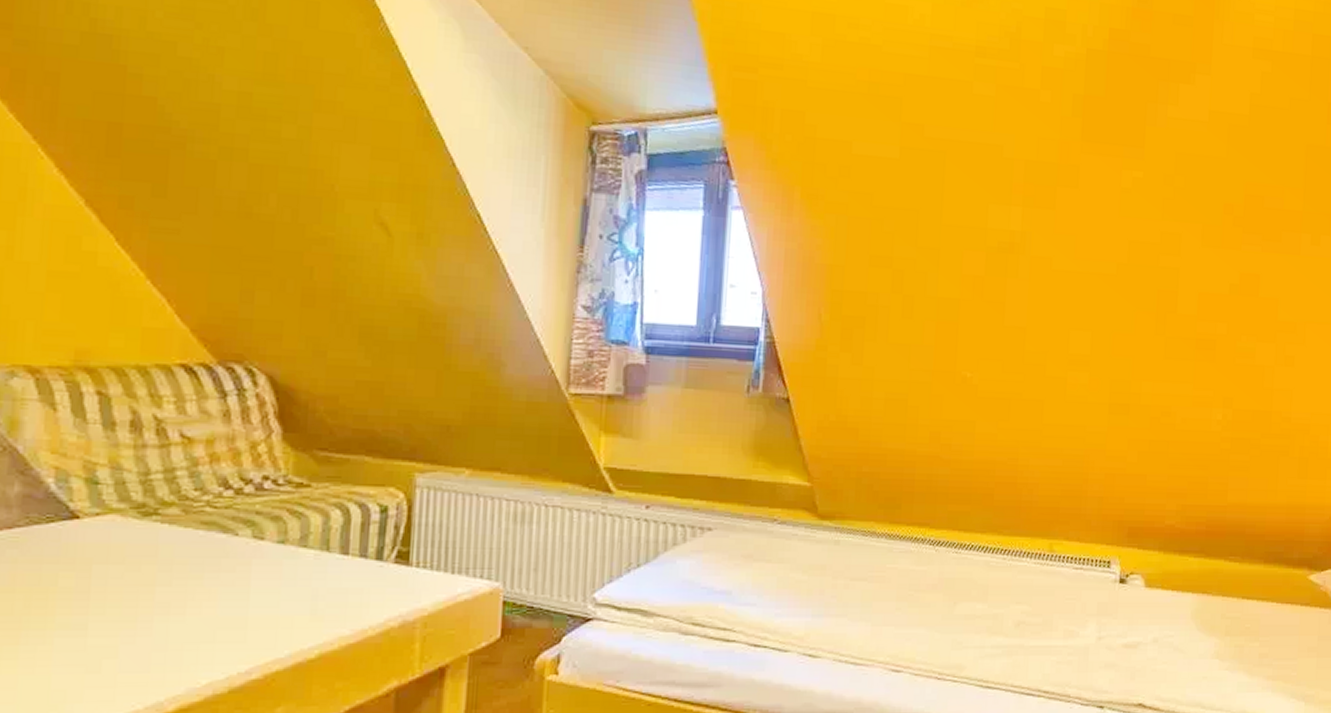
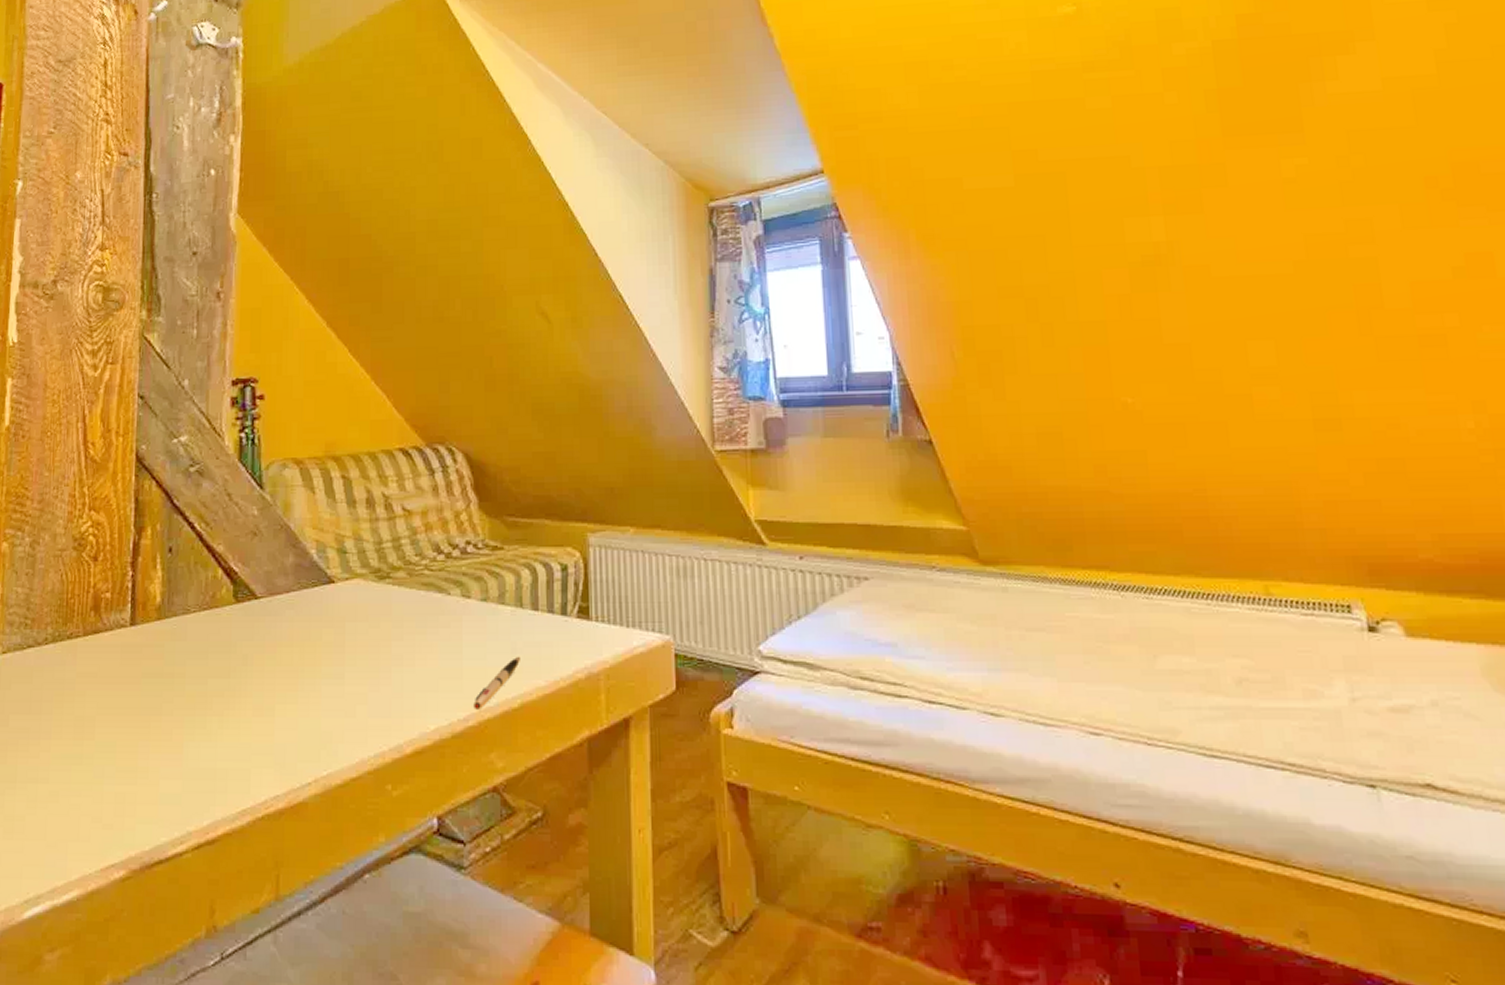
pen: none [259,603,322,661] -> present [474,656,520,709]

